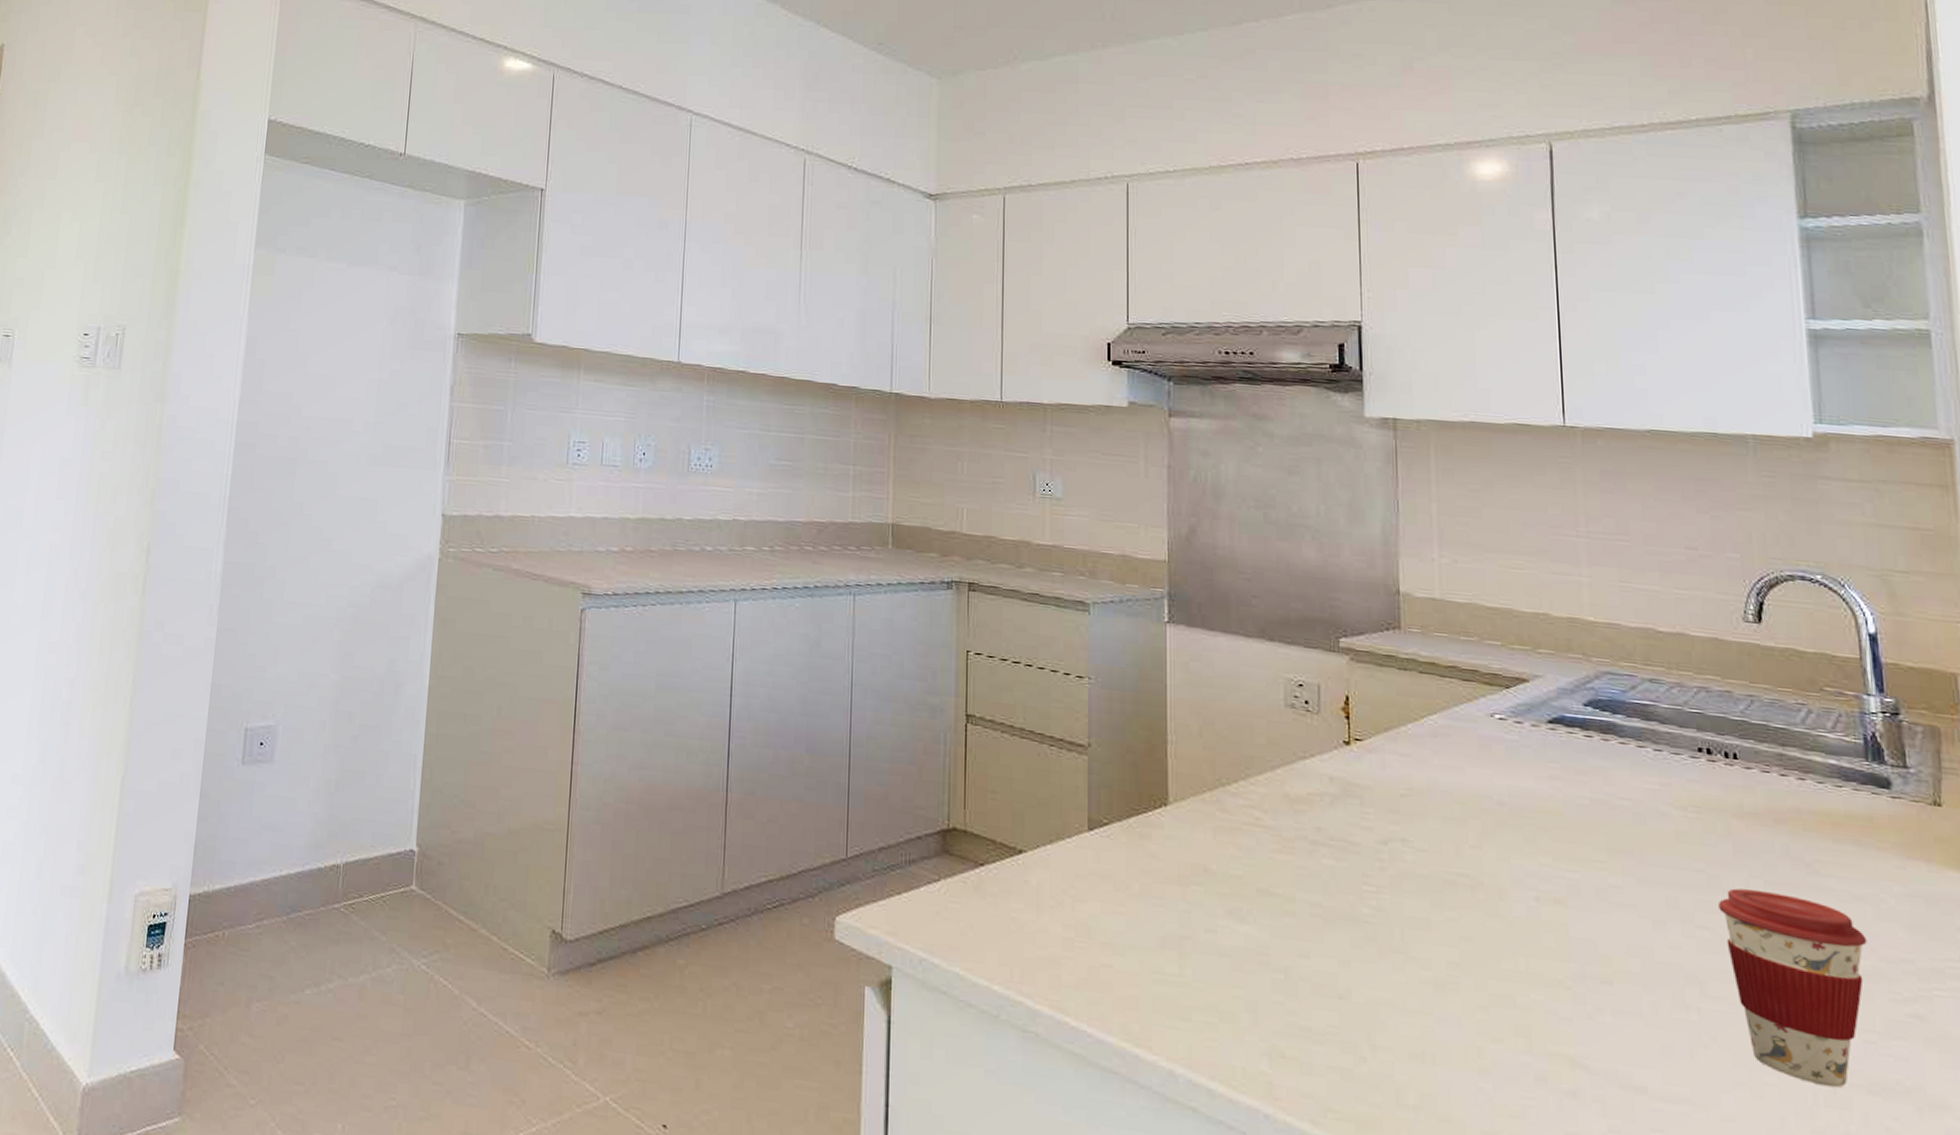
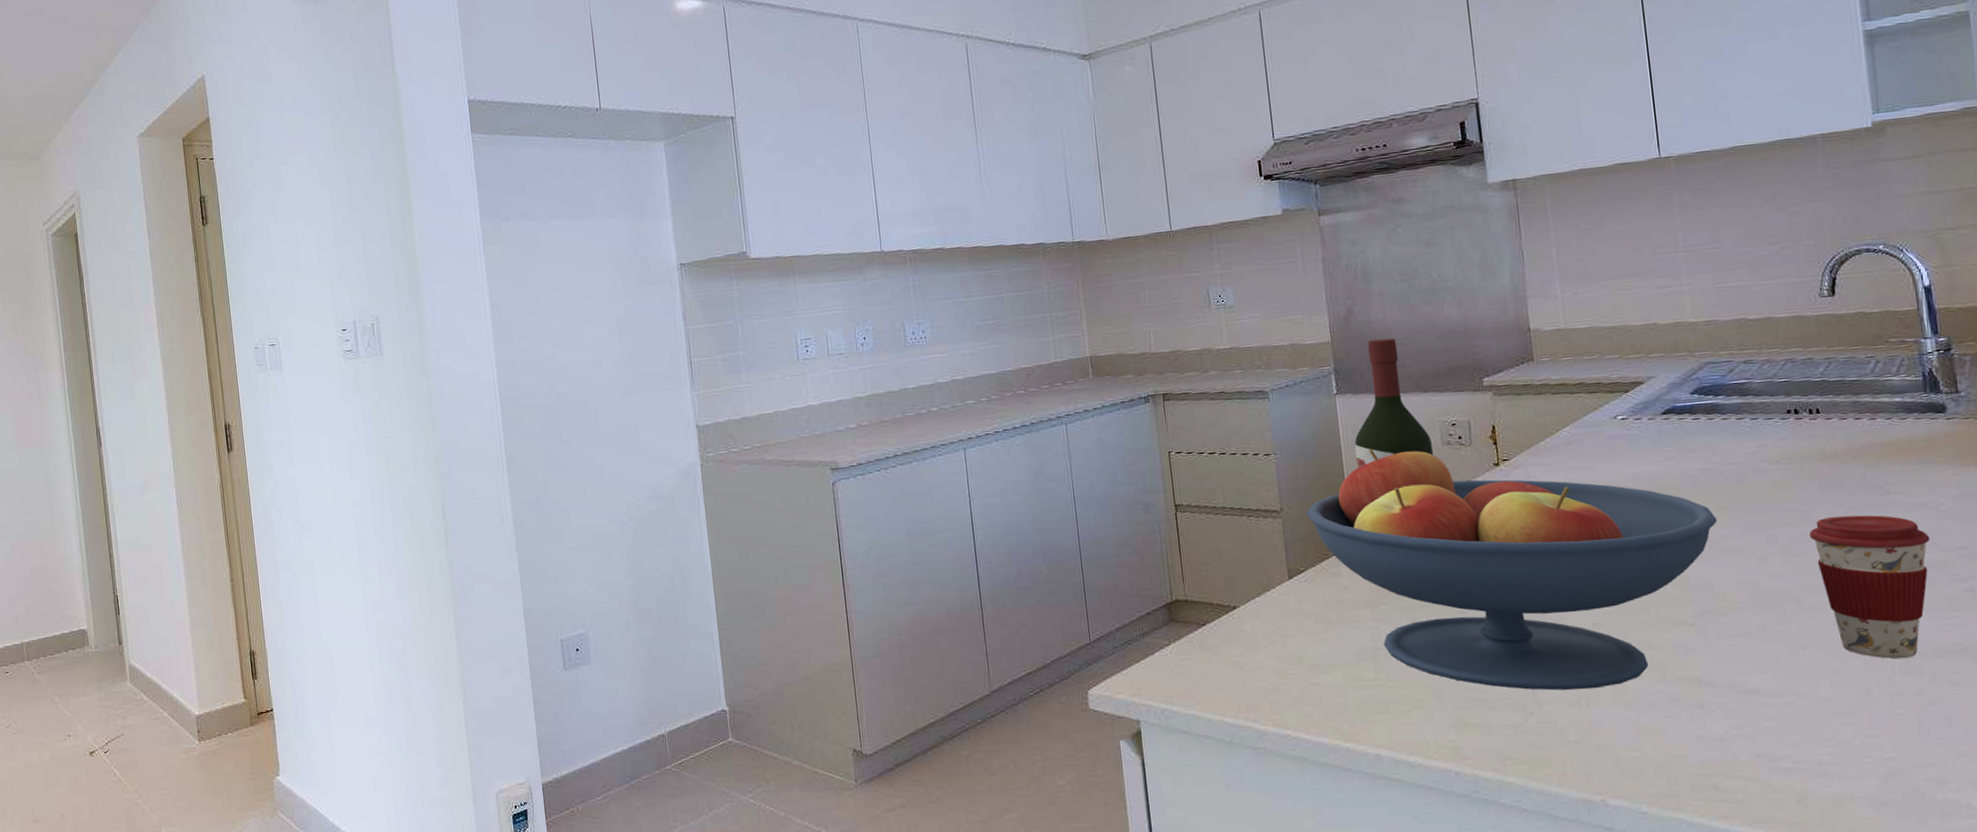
fruit bowl: none [1118,694,1607,1045] -> present [1306,448,1718,691]
wine bottle: none [1183,567,1275,717] -> present [1354,338,1434,469]

